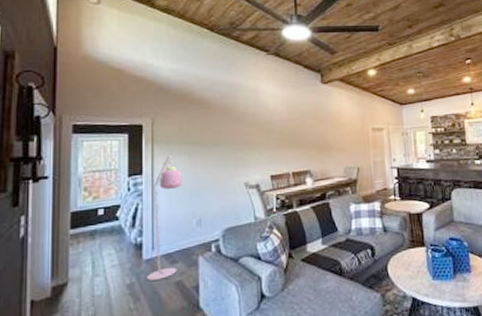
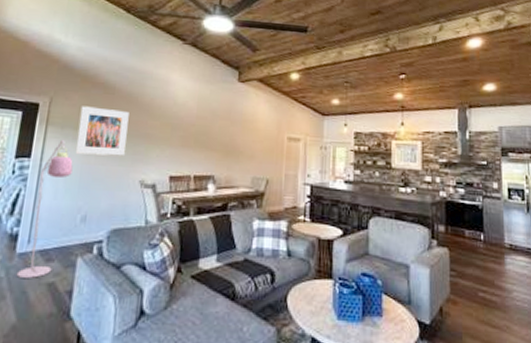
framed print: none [181,122,227,166] -> present [75,106,129,156]

